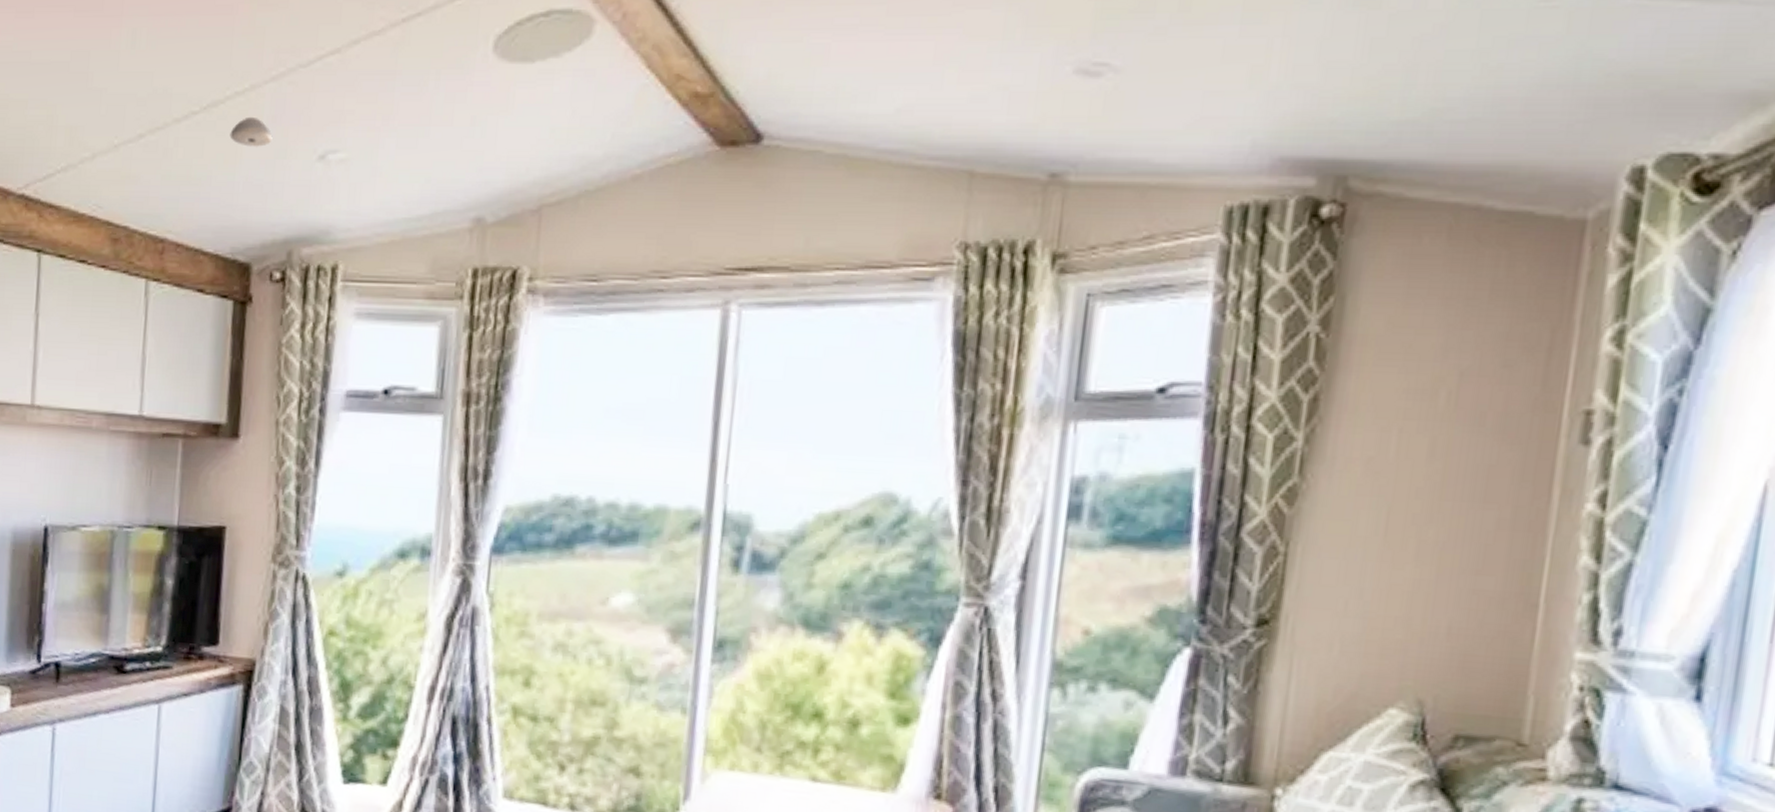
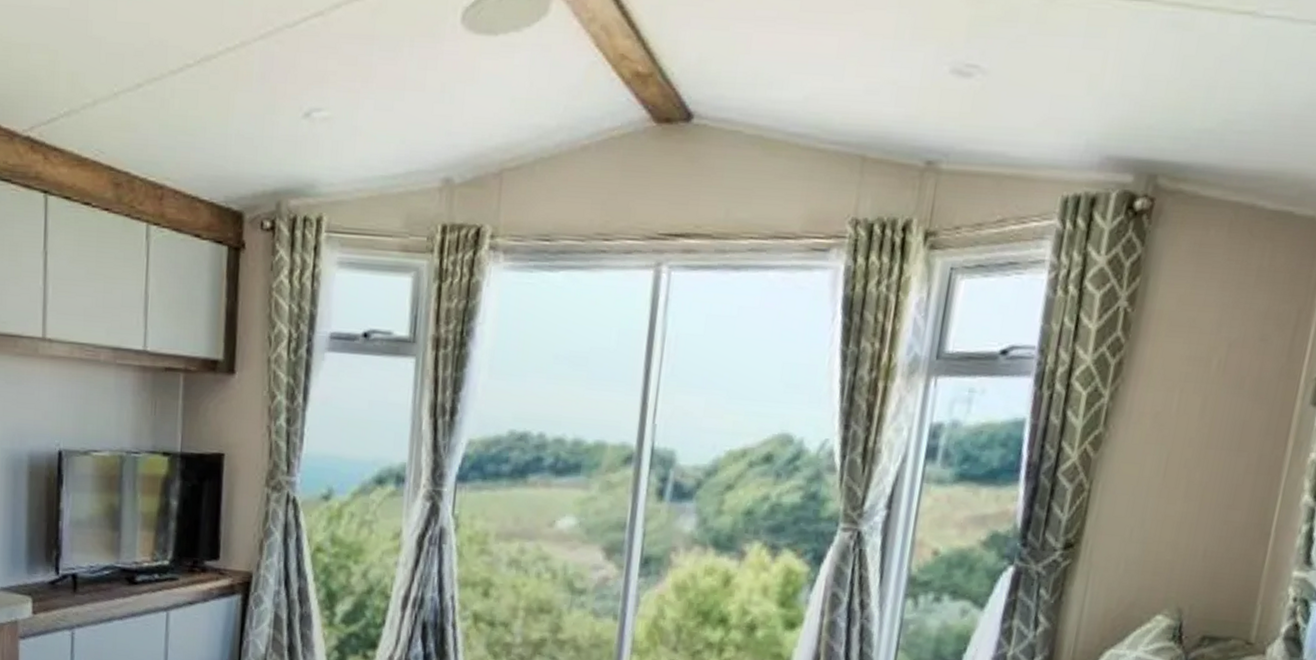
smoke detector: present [229,116,273,148] -> none [222,72,262,103]

